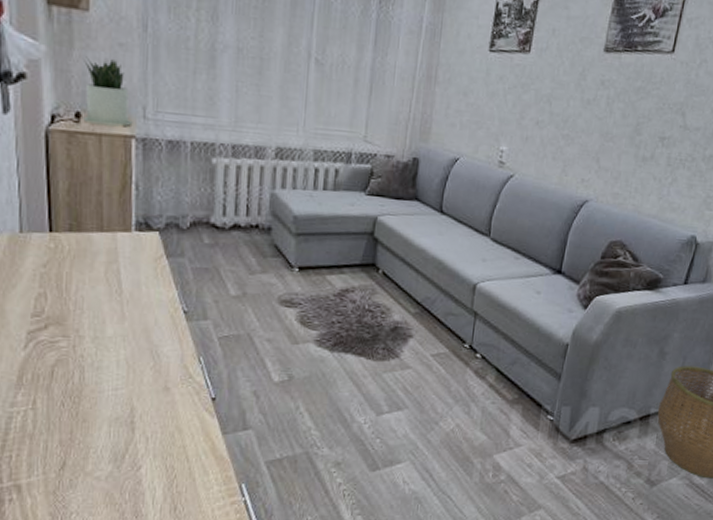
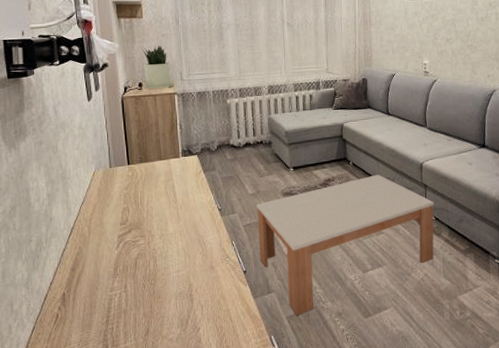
coffee table: none [237,291,484,461] -> present [256,174,434,316]

